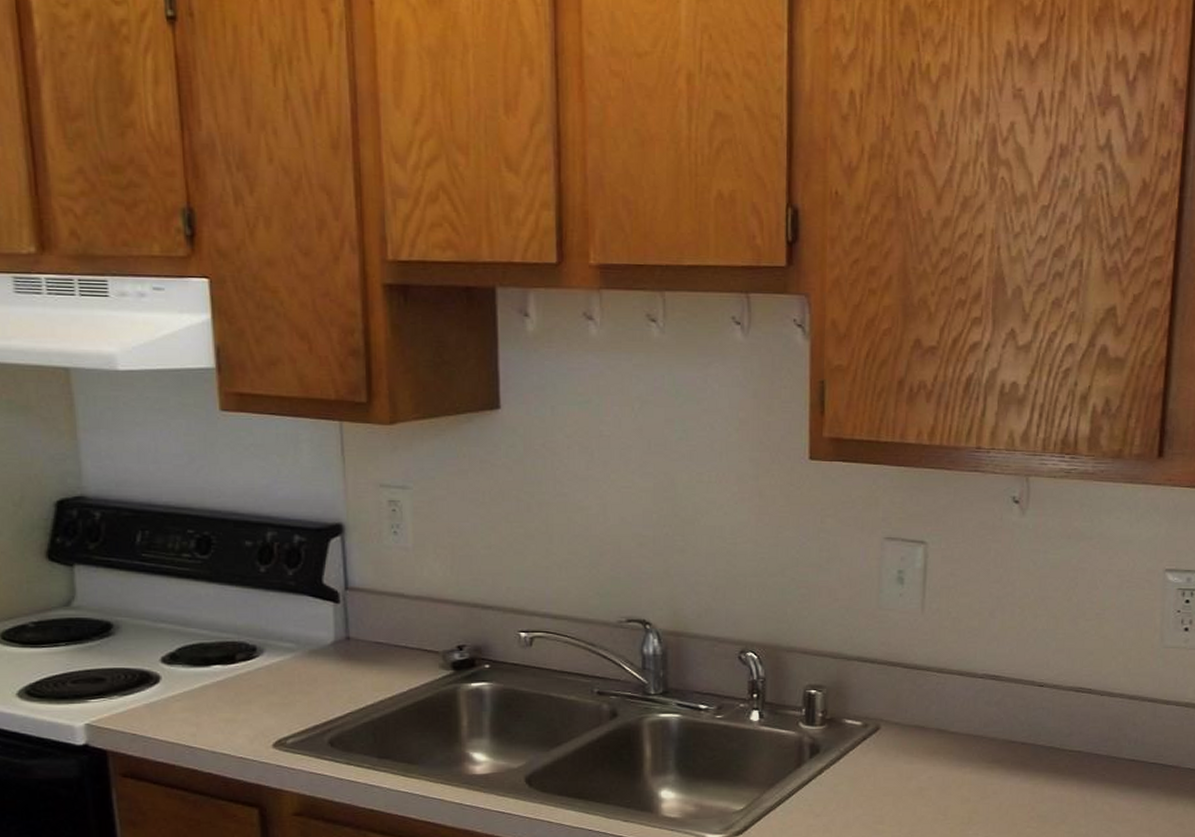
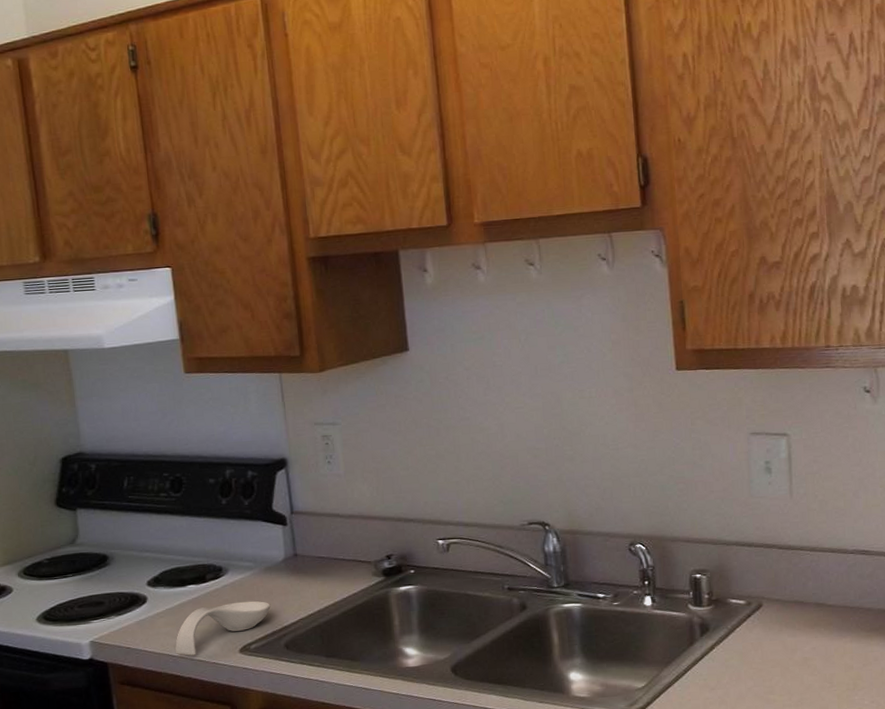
spoon rest: none [192,688,314,748] -> present [175,600,271,656]

